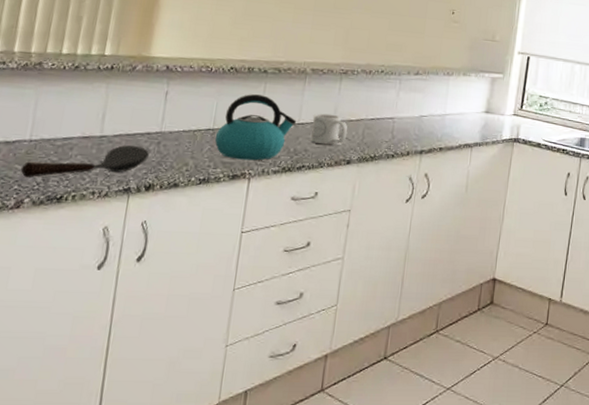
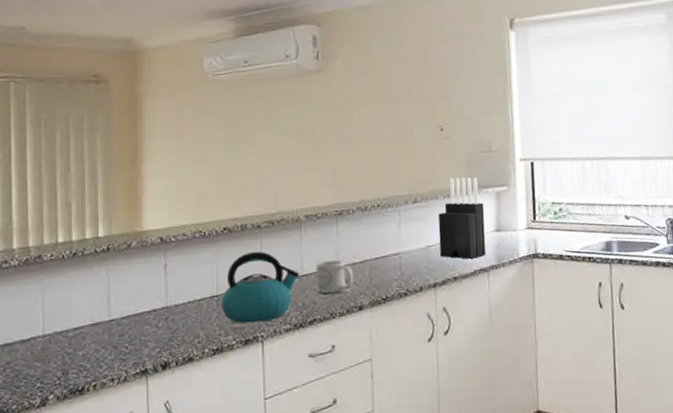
spoon: present [20,145,149,177] -> none [40,324,159,373]
knife block: none [431,58,479,134] -> present [438,177,486,259]

